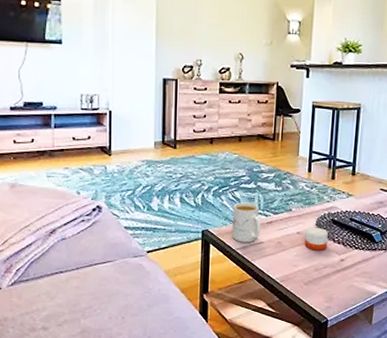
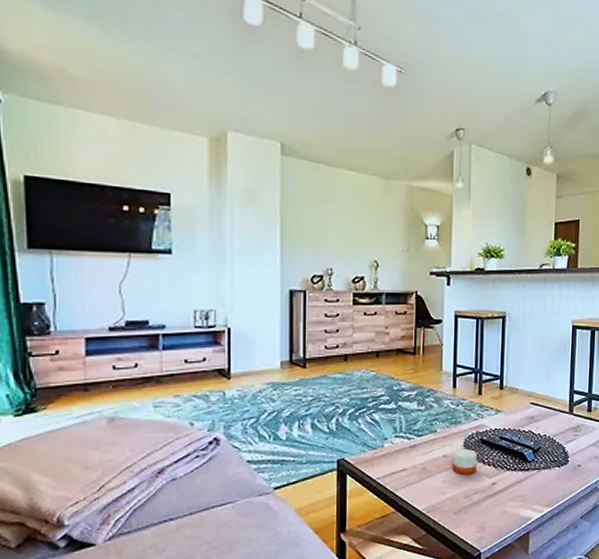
mug: present [232,202,262,242] -> none [371,425,404,471]

